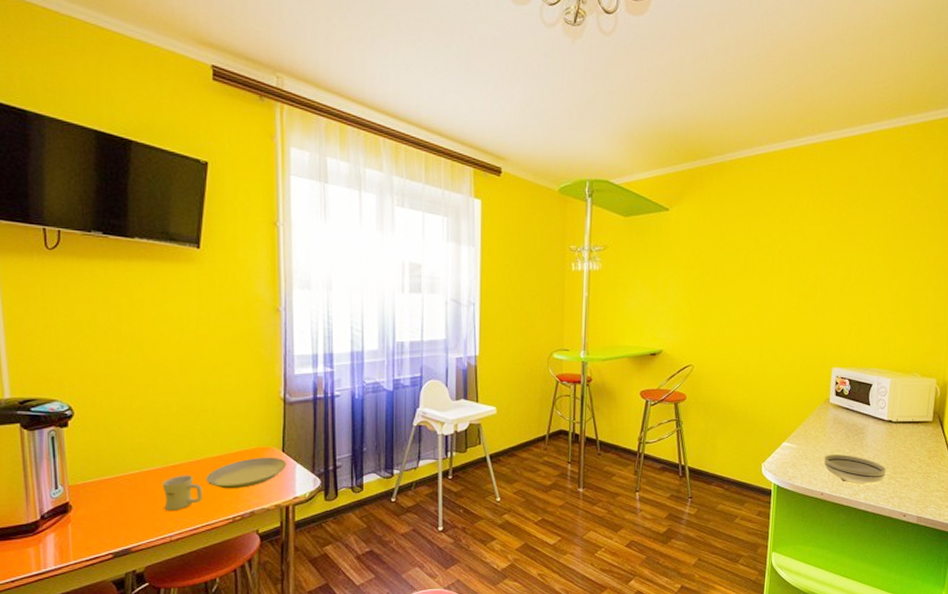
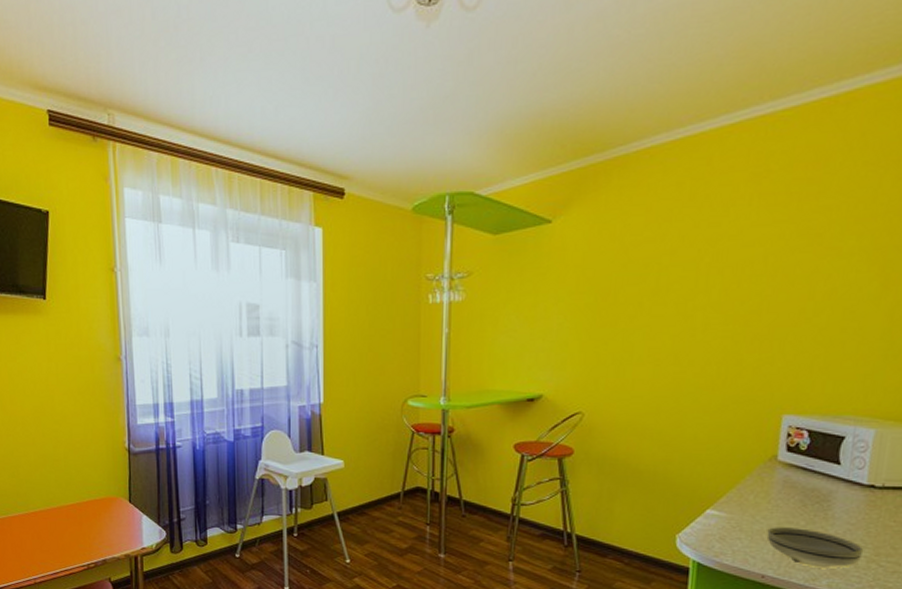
mug: present [162,475,203,510] -> none [25,521,60,555]
plate: present [205,457,287,489] -> none [61,506,134,537]

